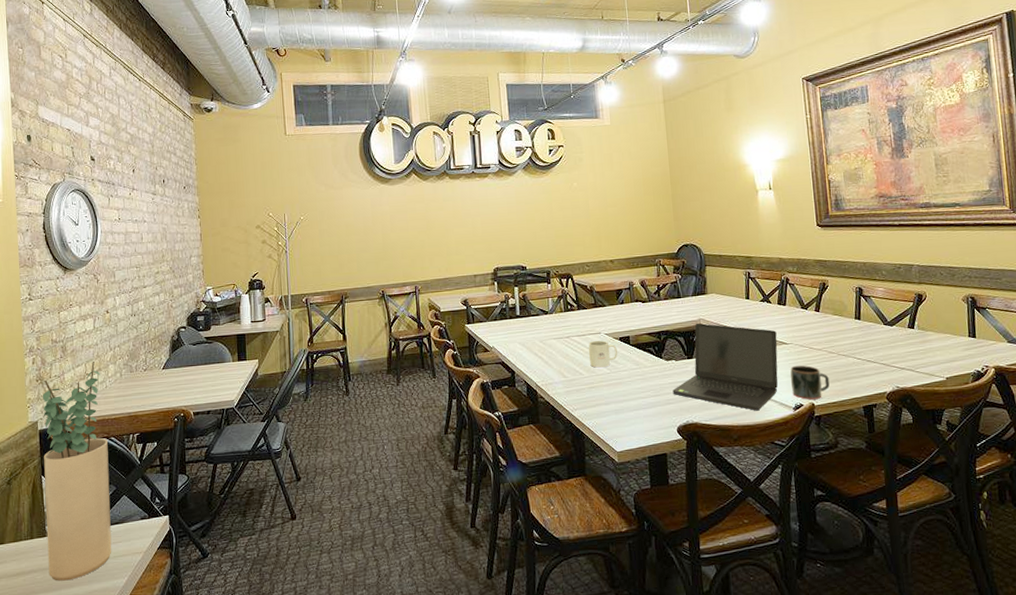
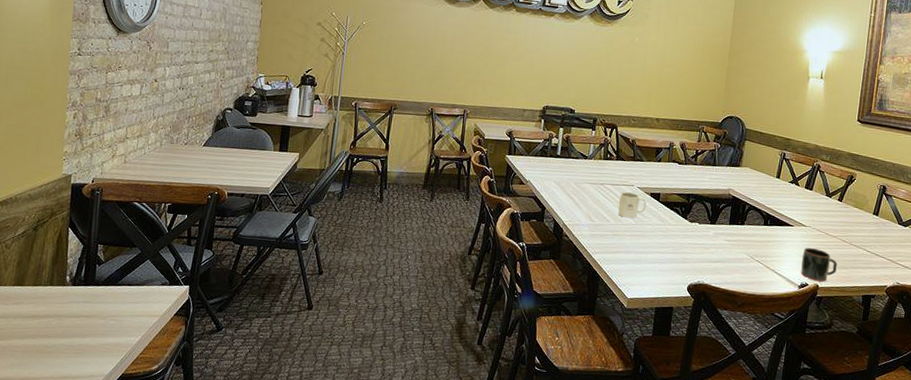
vase: present [42,360,112,581] -> none [64,126,141,331]
laptop: present [672,323,778,411] -> none [690,193,798,283]

